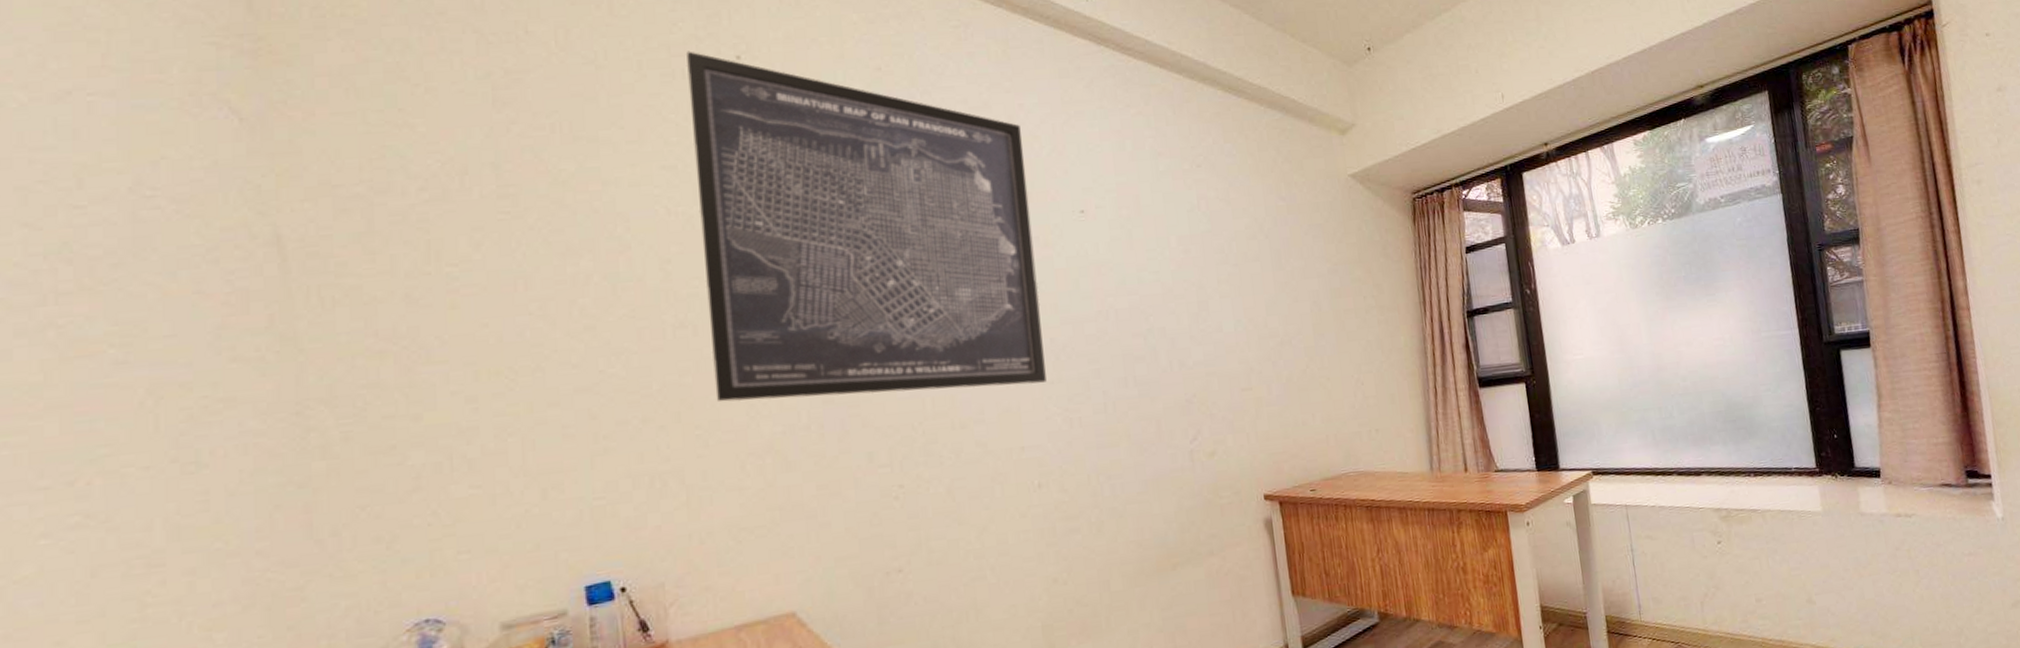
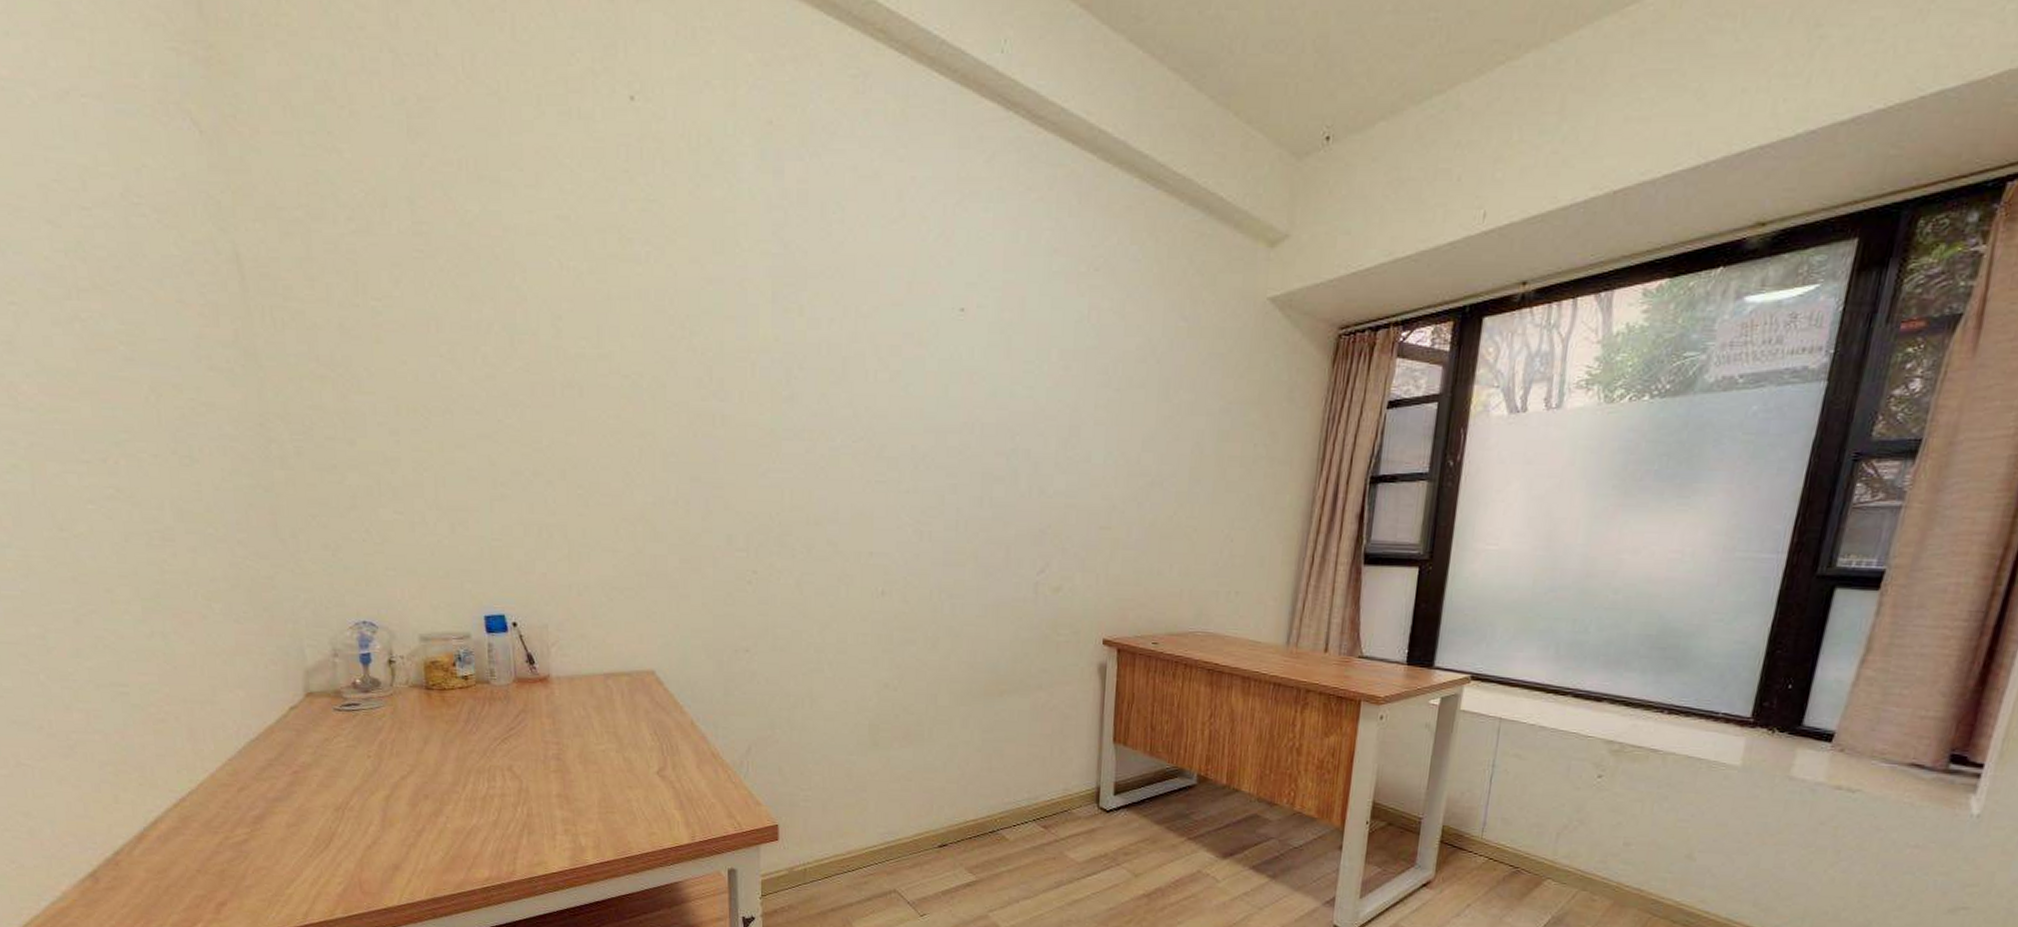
wall art: present [686,51,1047,402] -> none [582,87,910,490]

